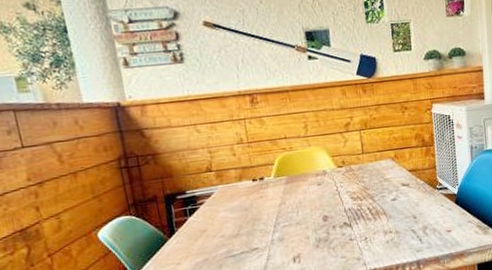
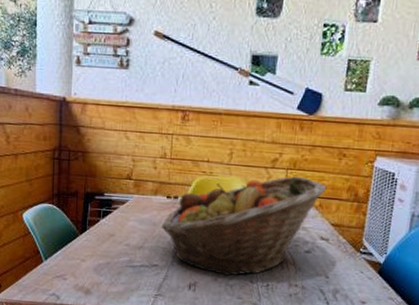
fruit basket: none [253,134,398,241] -> present [161,176,327,276]

